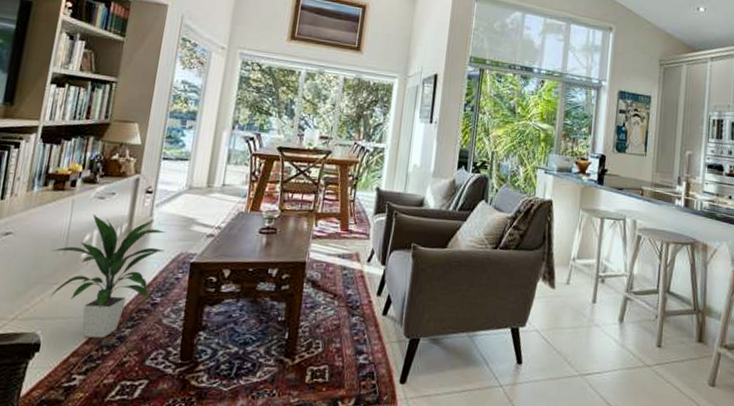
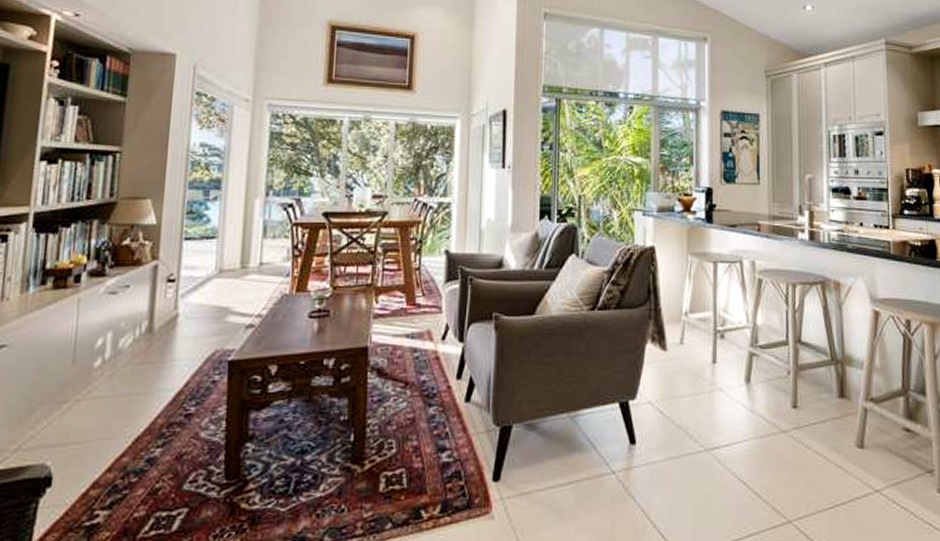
indoor plant: present [49,214,166,338] -> none [58,314,196,463]

